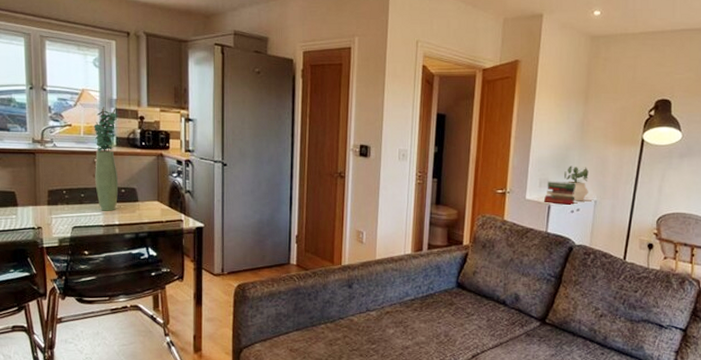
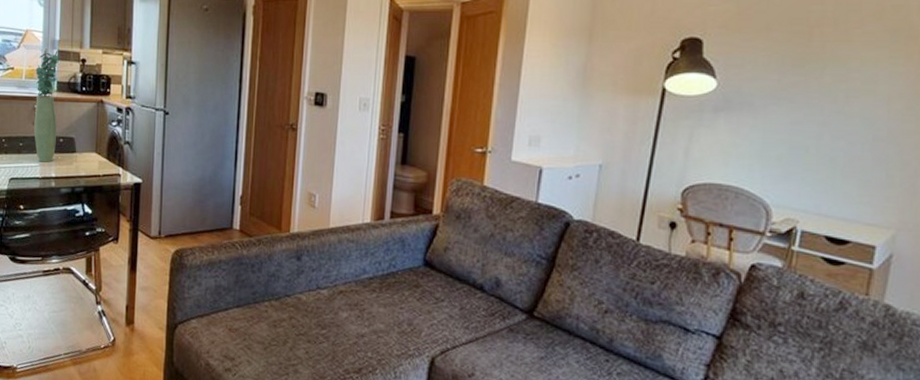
books: present [544,180,576,205] -> none [534,138,575,169]
potted plant: present [564,166,589,201] -> none [560,120,592,165]

